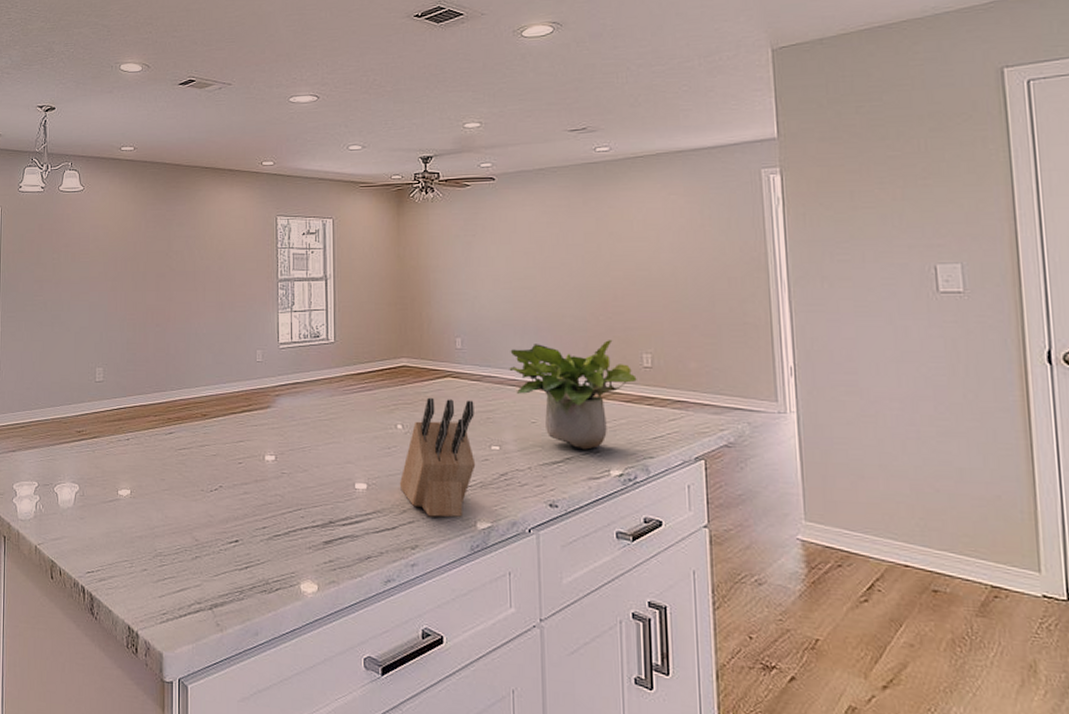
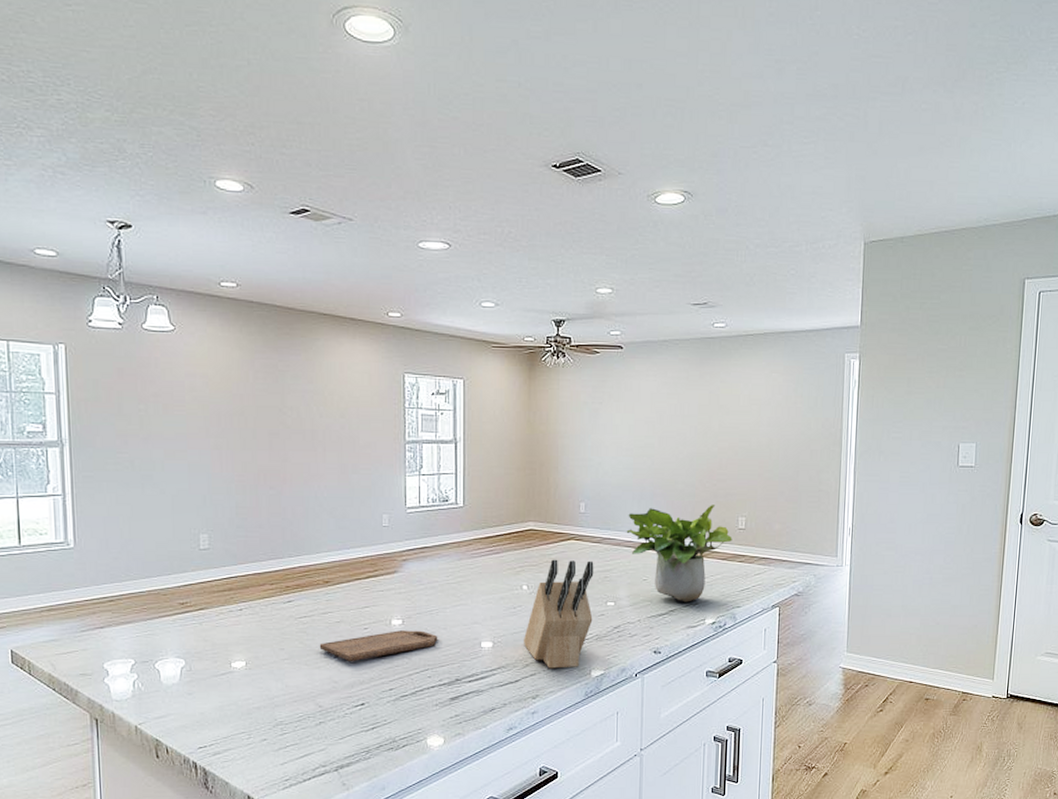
cutting board: none [197,466,311,497] -> present [319,630,438,662]

